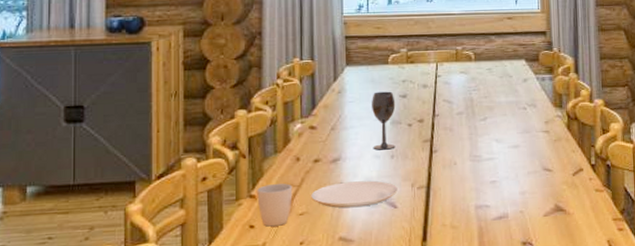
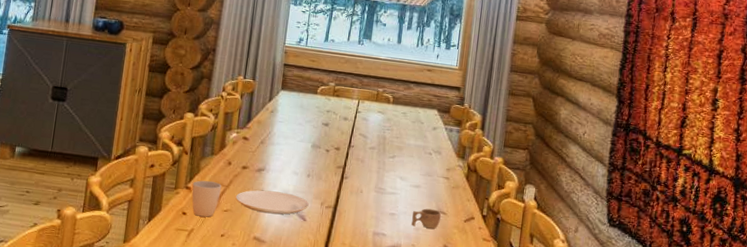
wine glass: present [372,91,396,150] -> none [293,116,318,169]
cup: none [516,168,547,191] -> present [411,208,441,229]

